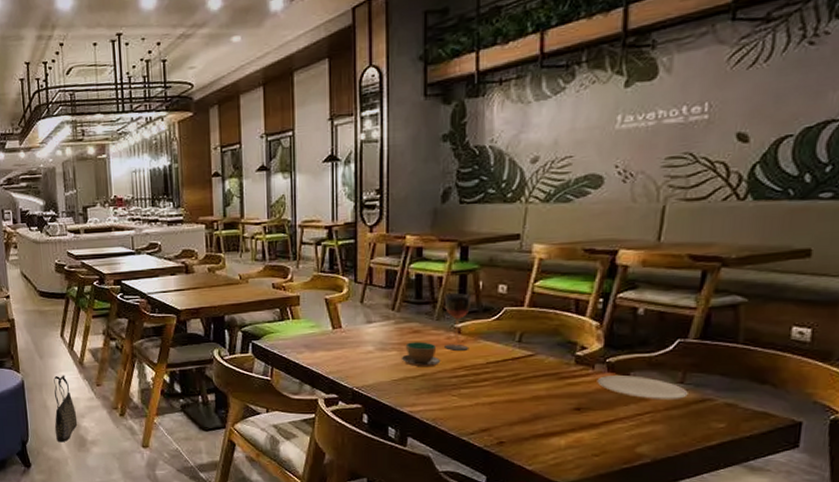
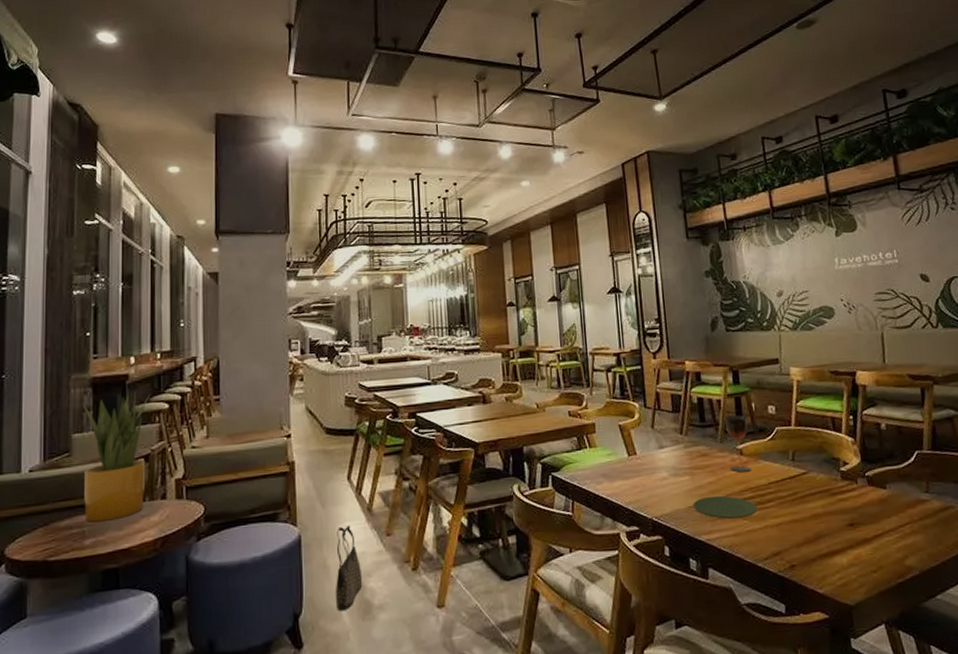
plate: none [398,371,470,394] -> present [693,495,758,519]
cup: present [401,342,441,367] -> none [693,465,730,492]
plate: present [597,375,688,401] -> none [861,488,934,511]

